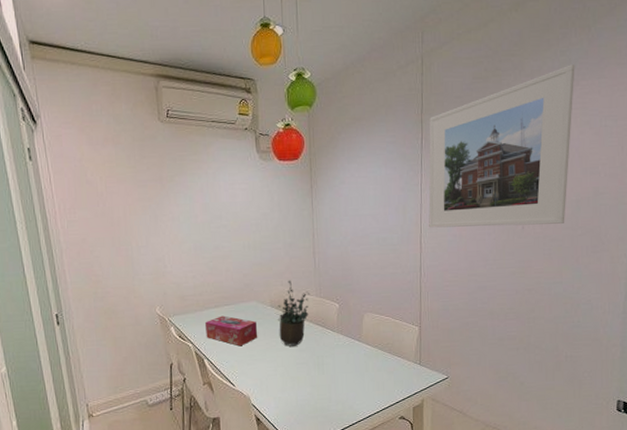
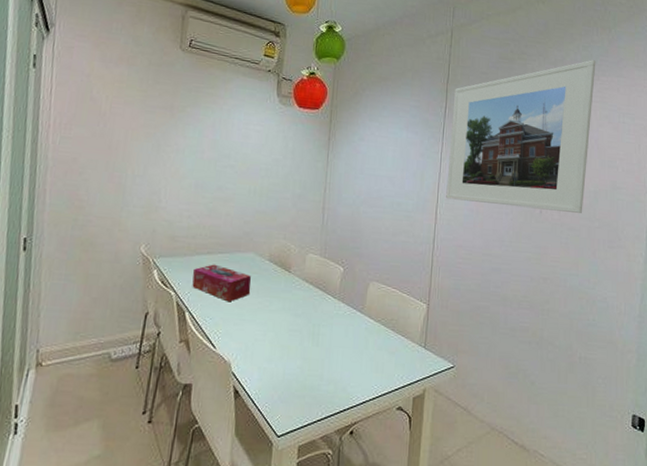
potted plant: present [277,280,311,346] -> none [274,234,314,310]

